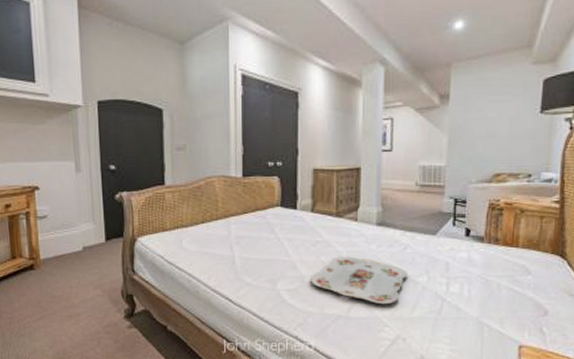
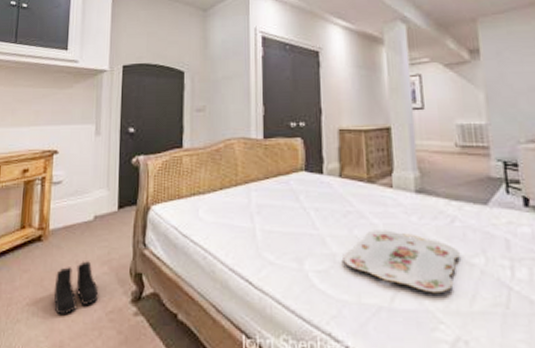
boots: none [51,286,95,330] -> present [54,261,99,316]

